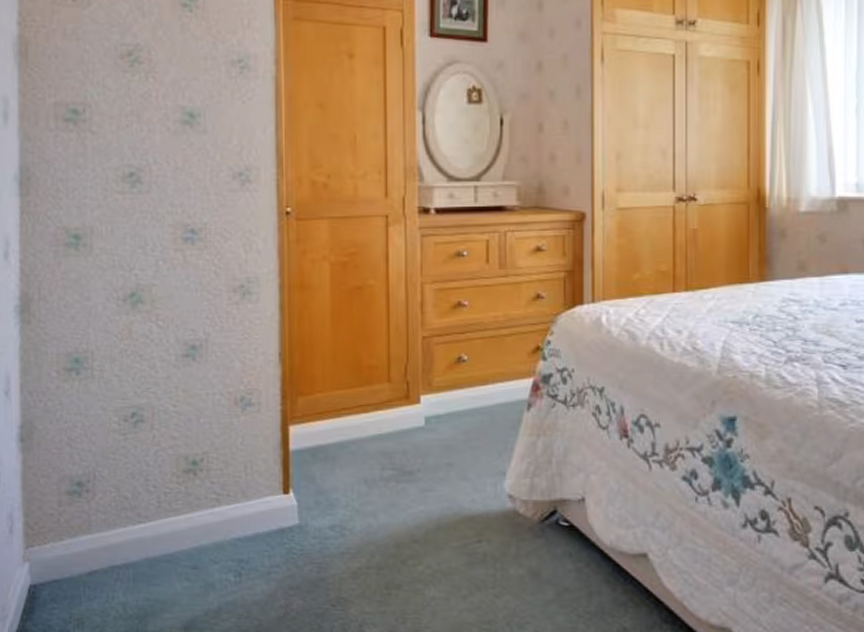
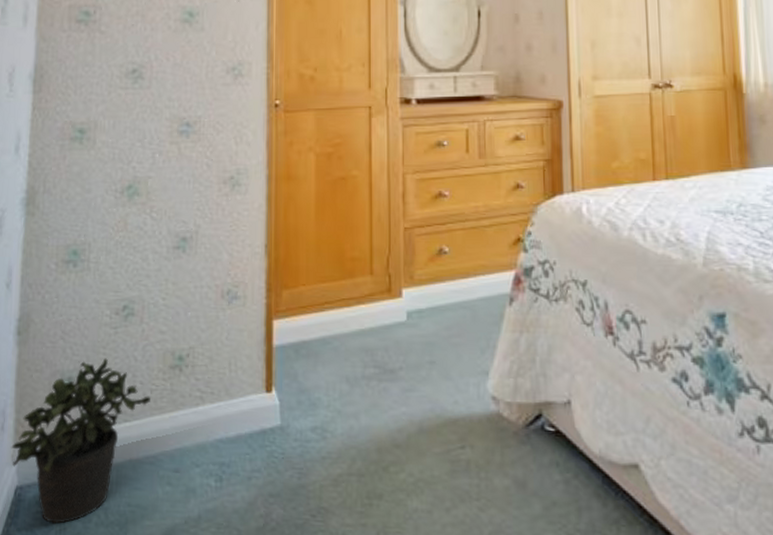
potted plant: none [21,463,165,619] -> present [10,358,150,524]

